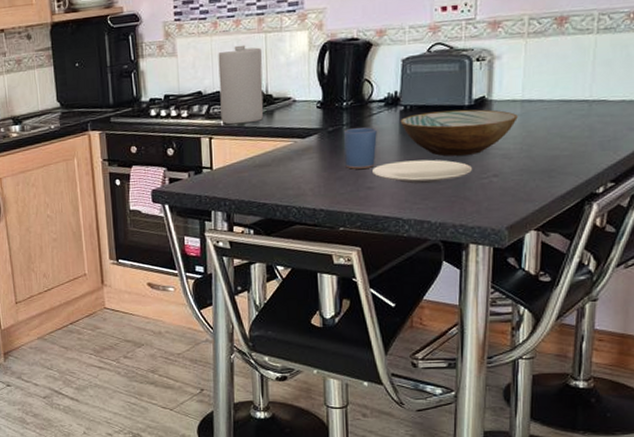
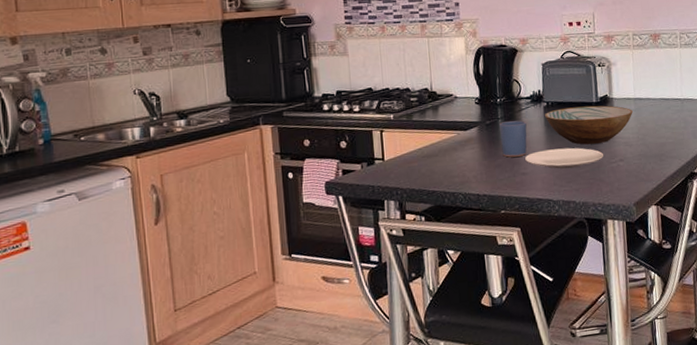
paper towel holder: present [218,44,264,125] -> none [386,47,429,119]

